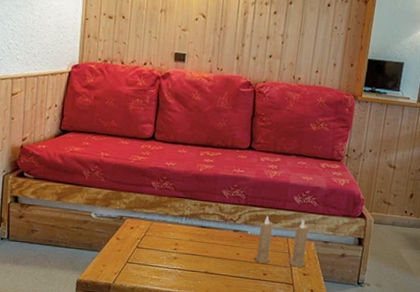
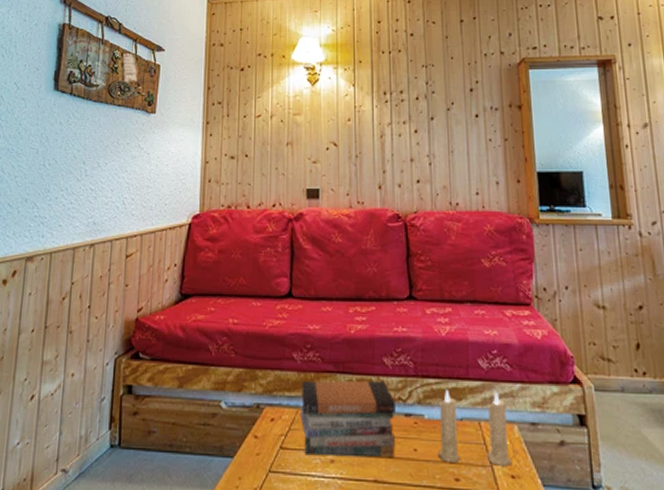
book stack: none [153,202,228,258] -> present [300,380,396,457]

